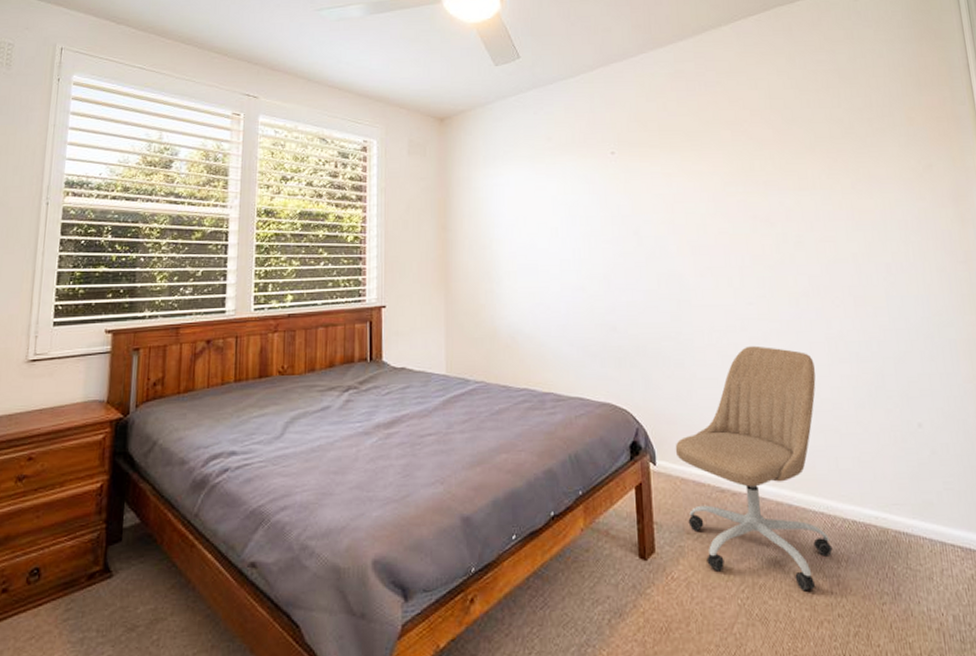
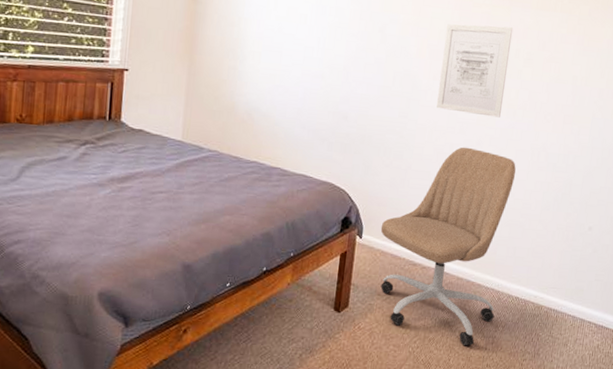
wall art: none [704,212,782,309] -> present [436,24,514,118]

